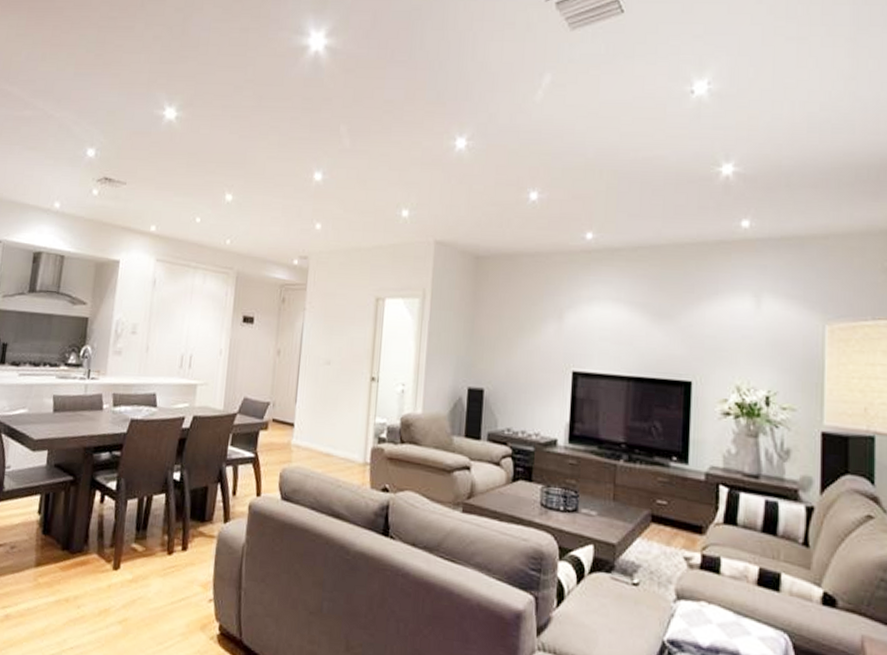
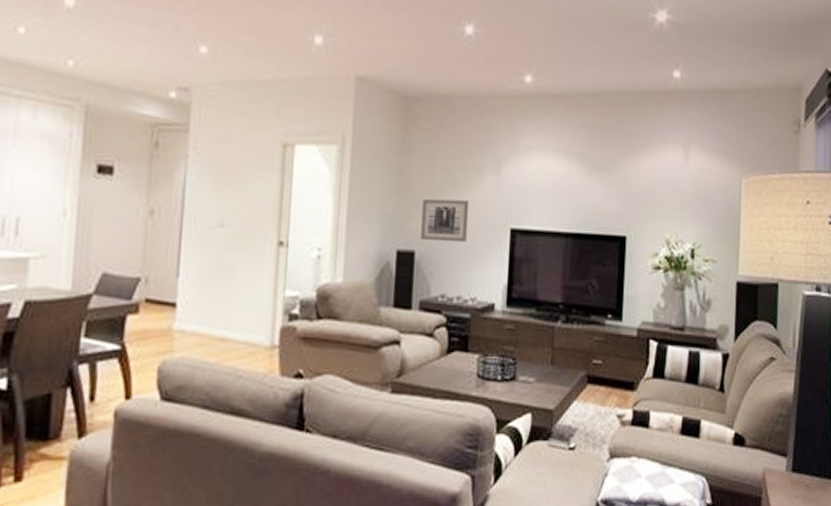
wall art: none [489,343,534,383] -> present [421,198,470,243]

